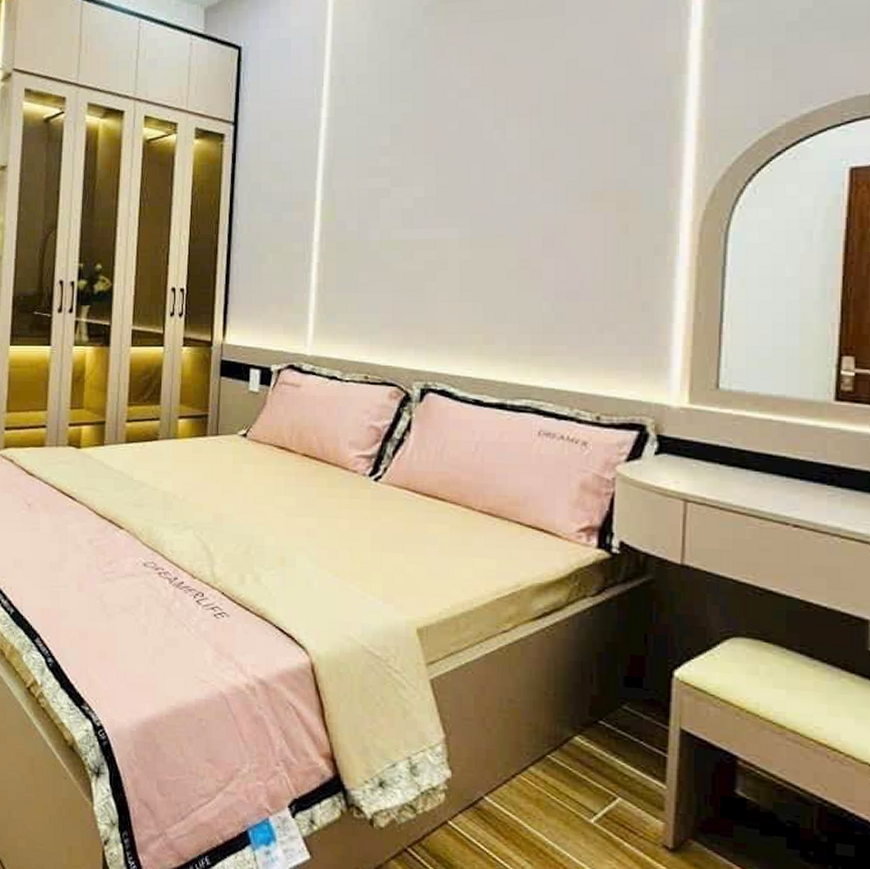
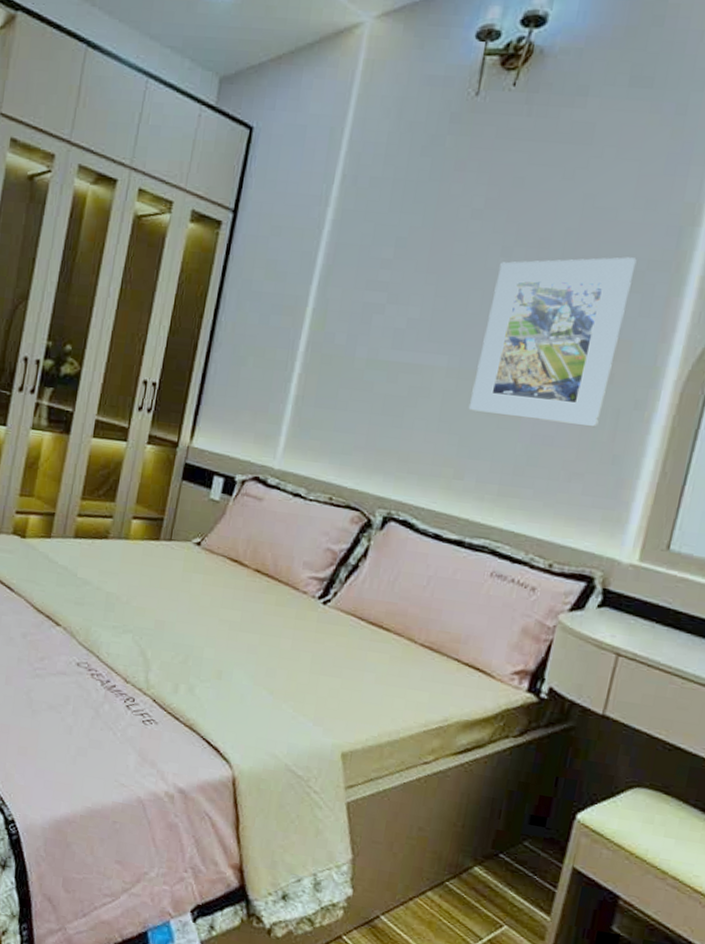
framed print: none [487,111,630,278] -> present [468,257,637,428]

